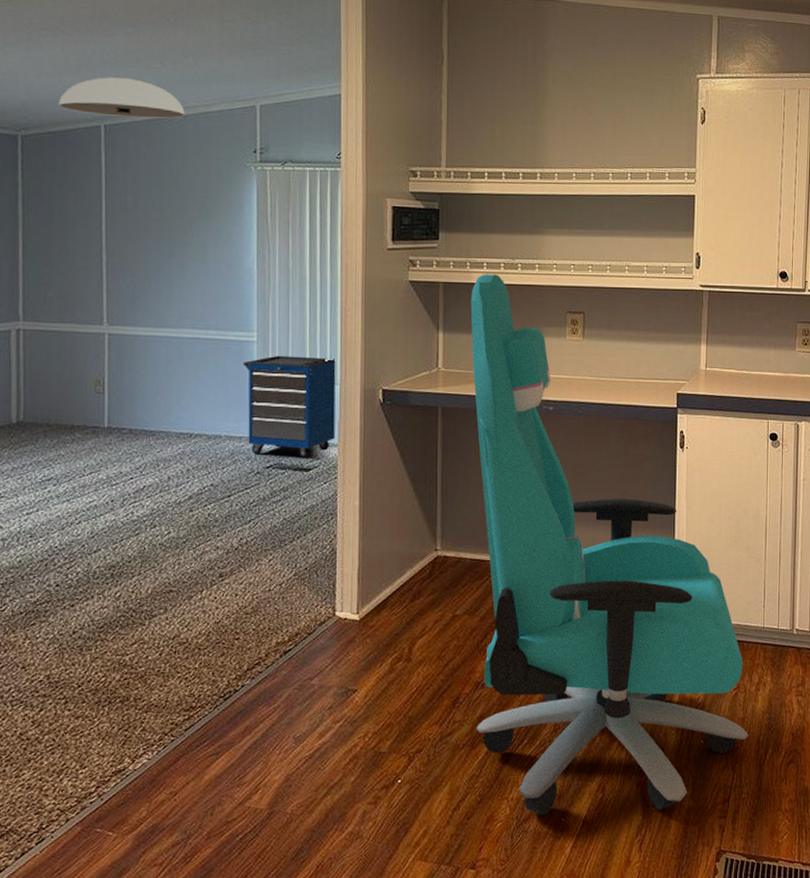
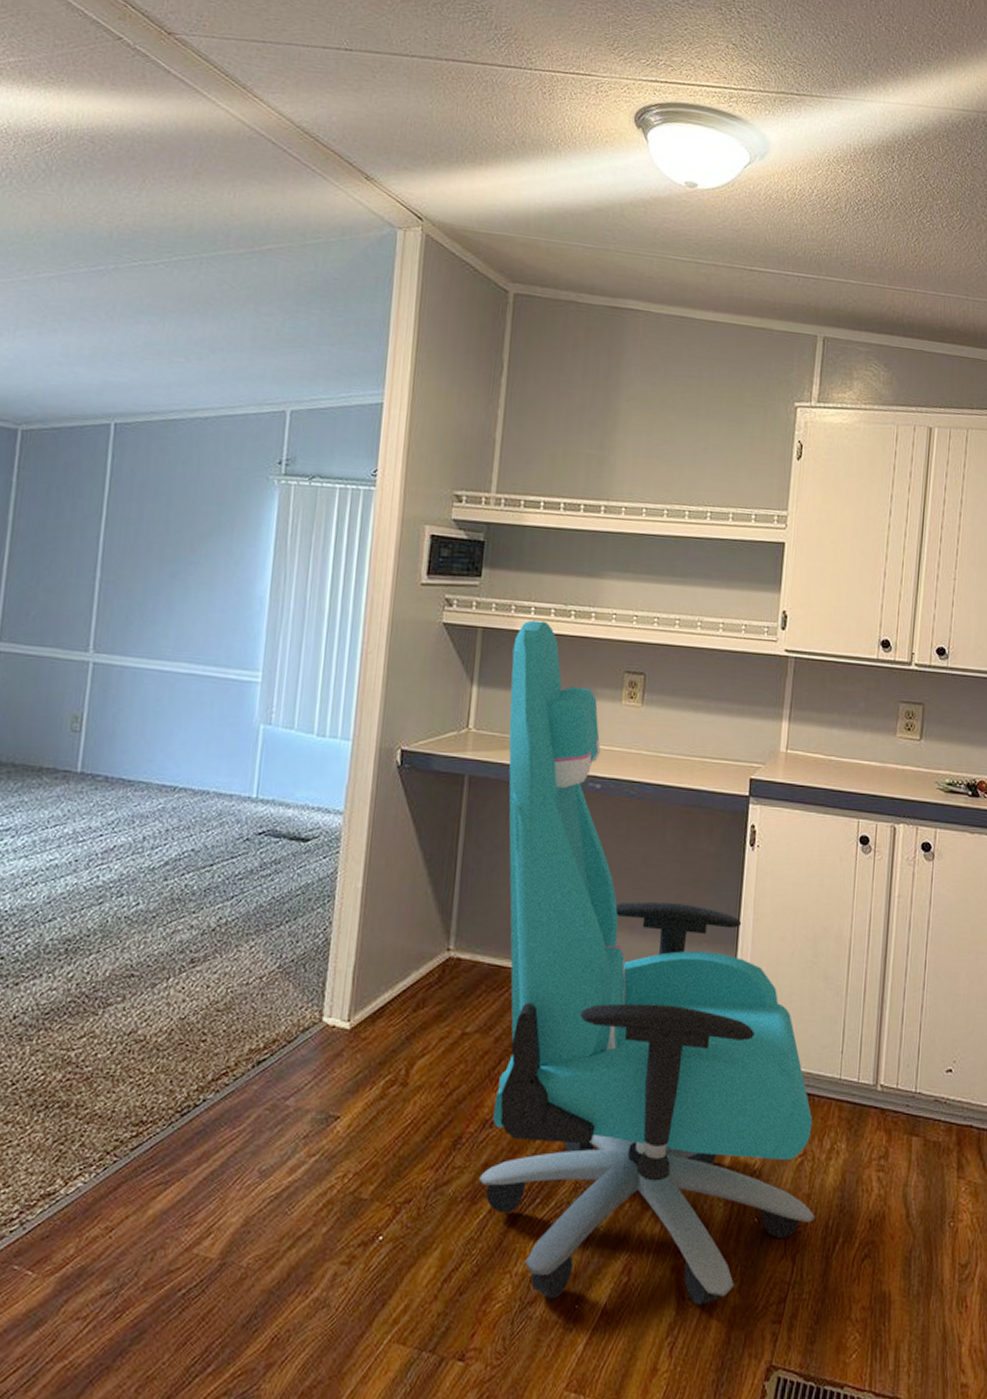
ceiling light: present [59,77,185,119] -> none [67,370,207,420]
cabinet: present [243,355,336,458] -> none [239,700,350,825]

